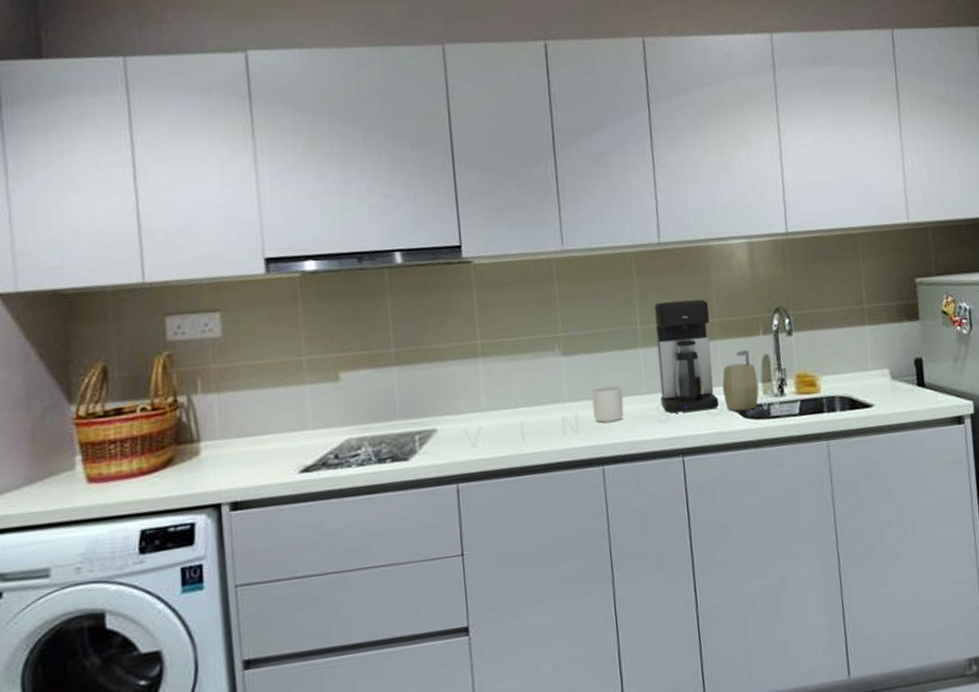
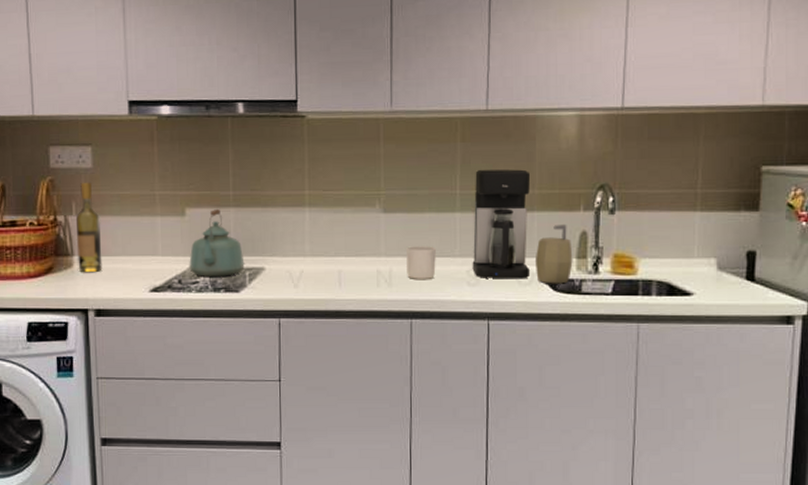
bottle: none [202,353,239,460] -> present [75,182,103,272]
kettle: none [347,368,413,448] -> present [189,208,245,277]

